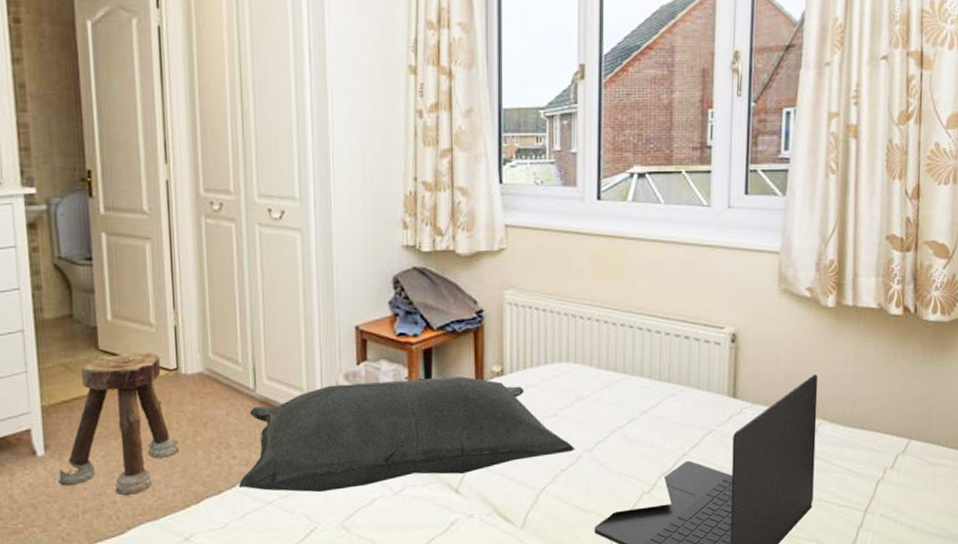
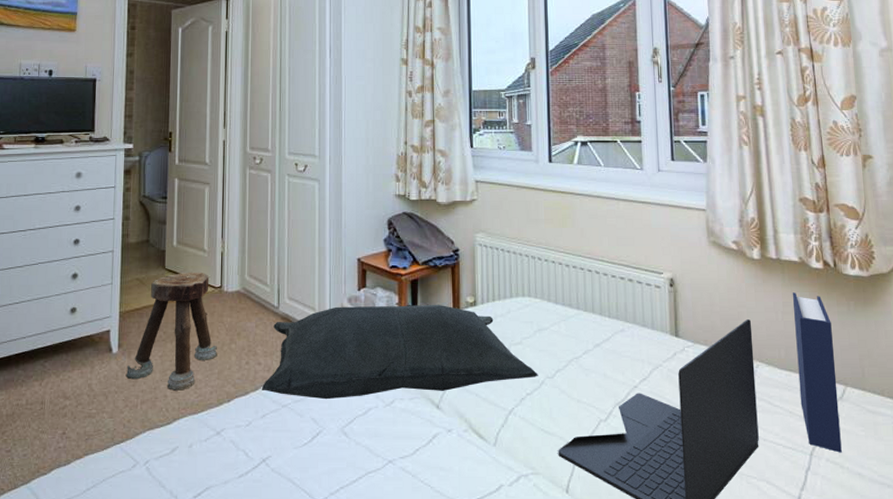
hardback book: none [860,342,904,507] -> present [792,292,842,453]

